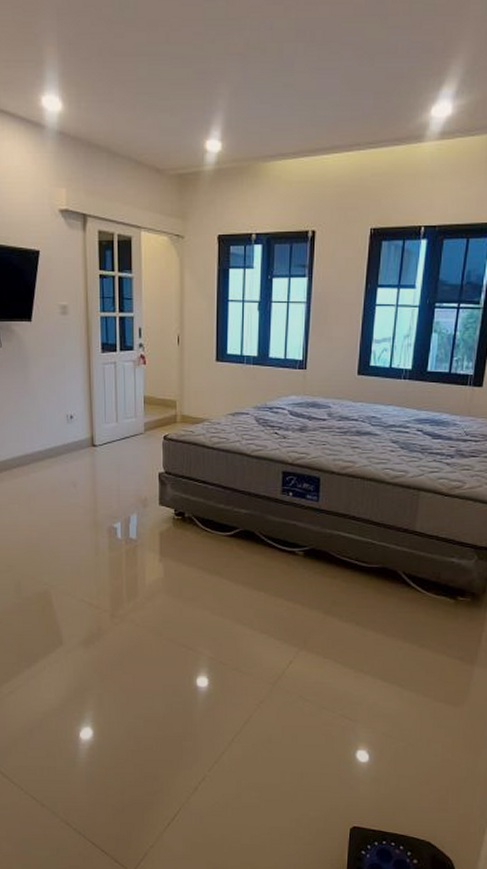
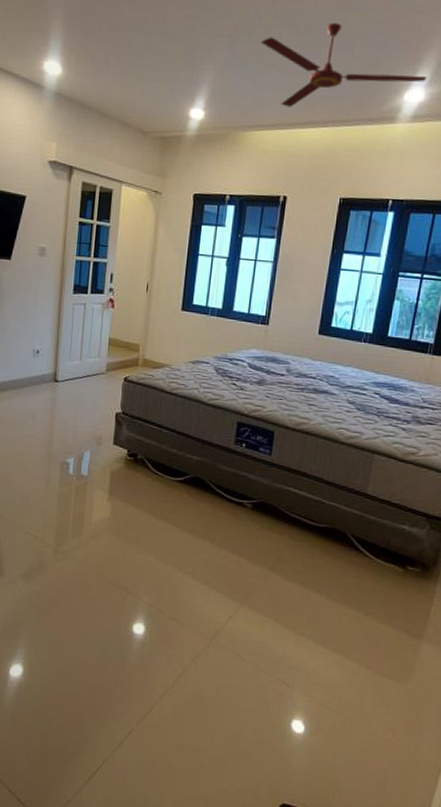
ceiling fan: none [275,31,454,131] -> present [260,22,427,107]

